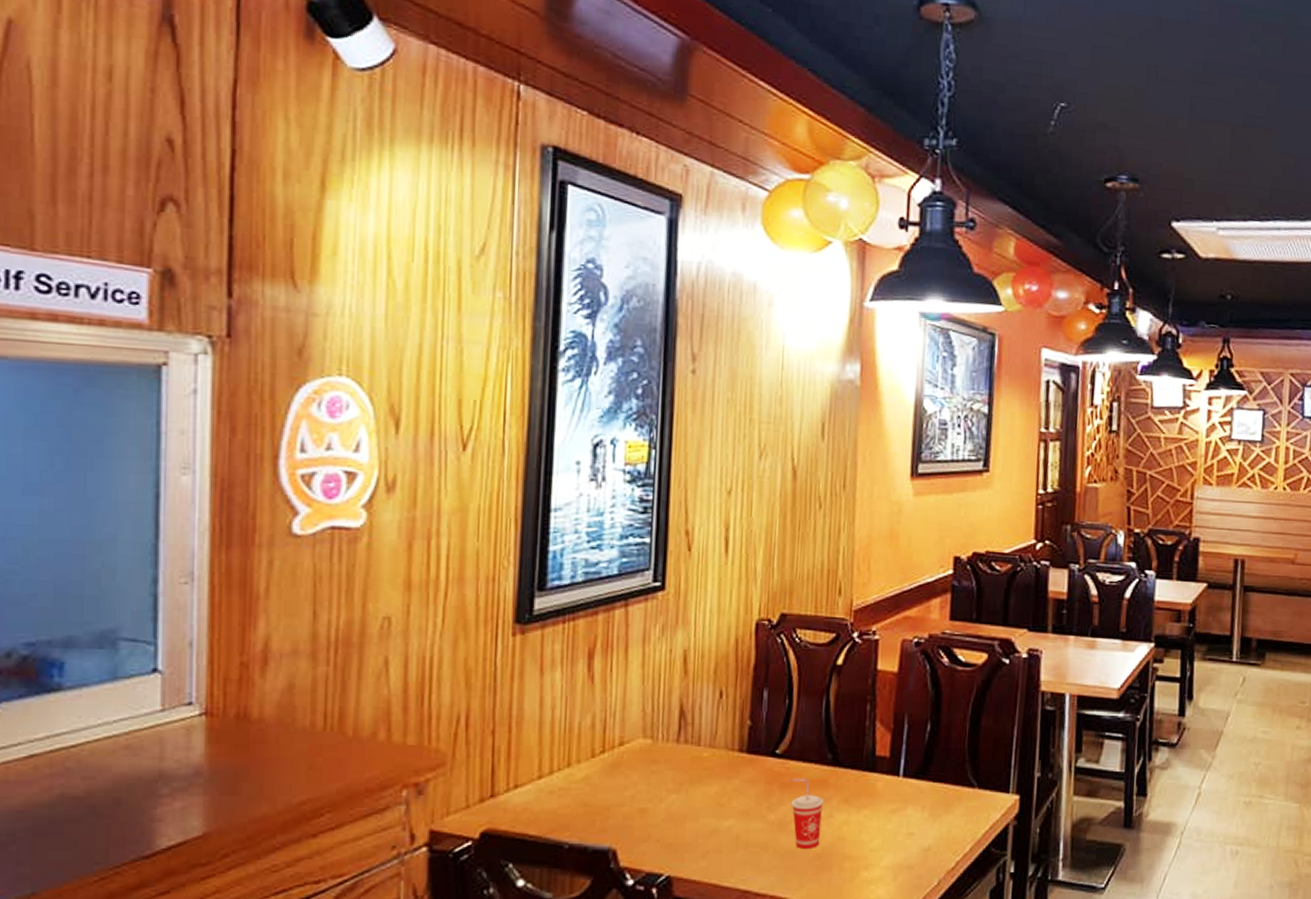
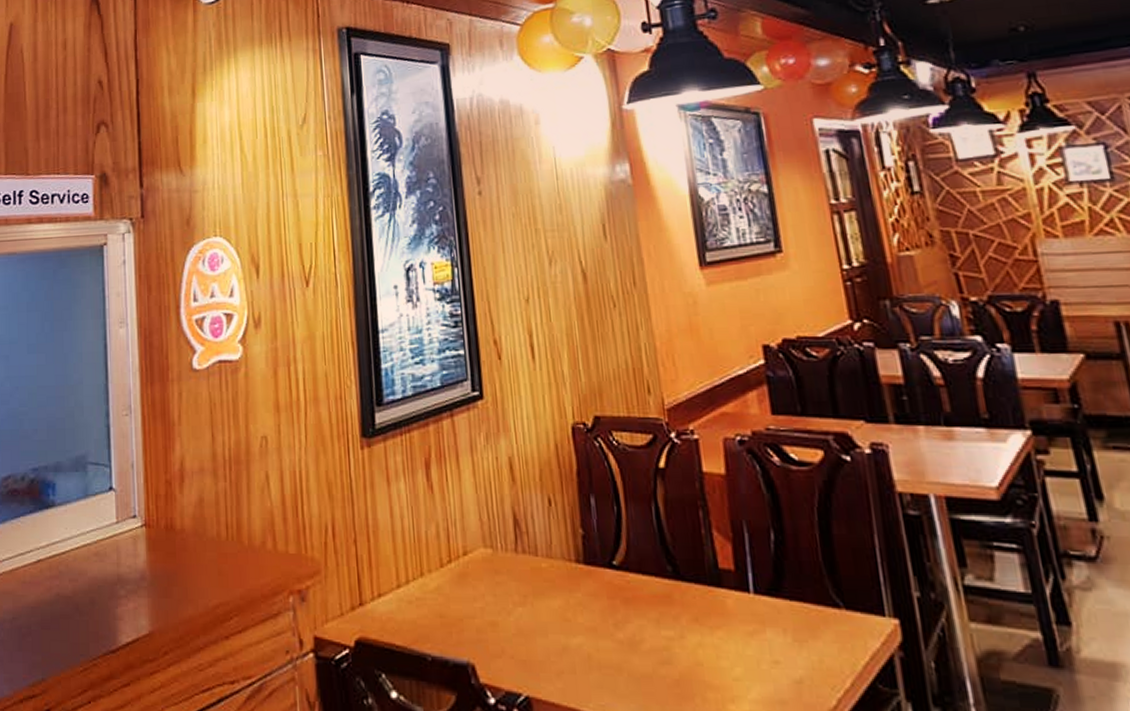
beverage cup: present [790,778,824,850] -> none [633,593,676,675]

